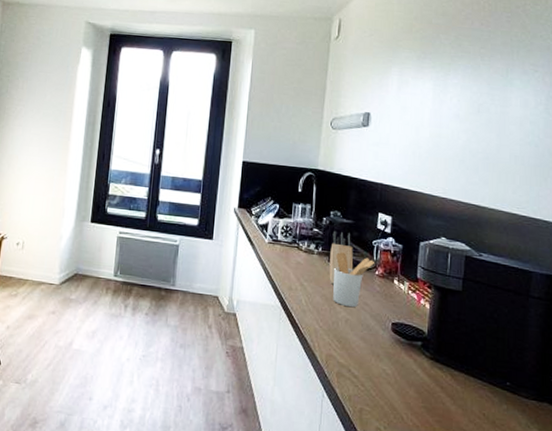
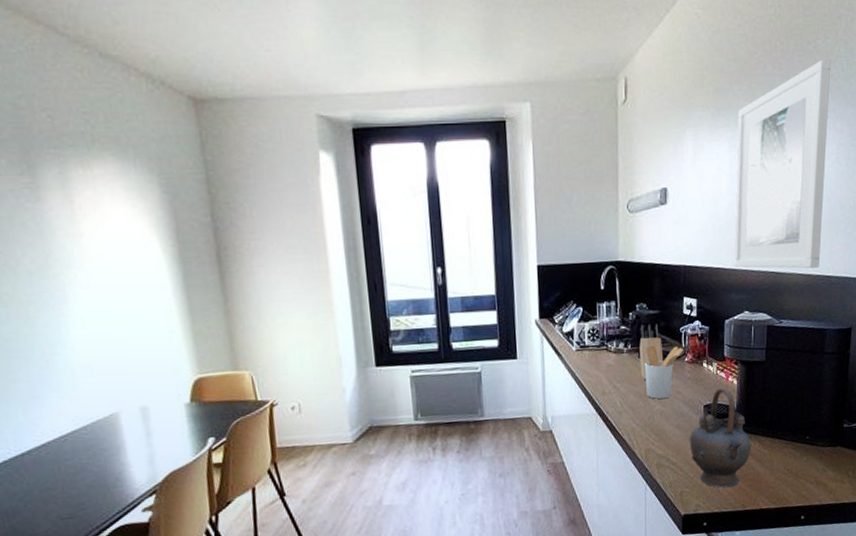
teapot: none [374,309,442,418] -> present [690,388,751,488]
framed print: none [433,21,540,209] -> present [734,59,831,269]

